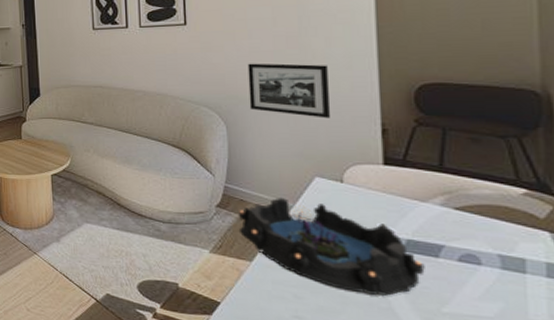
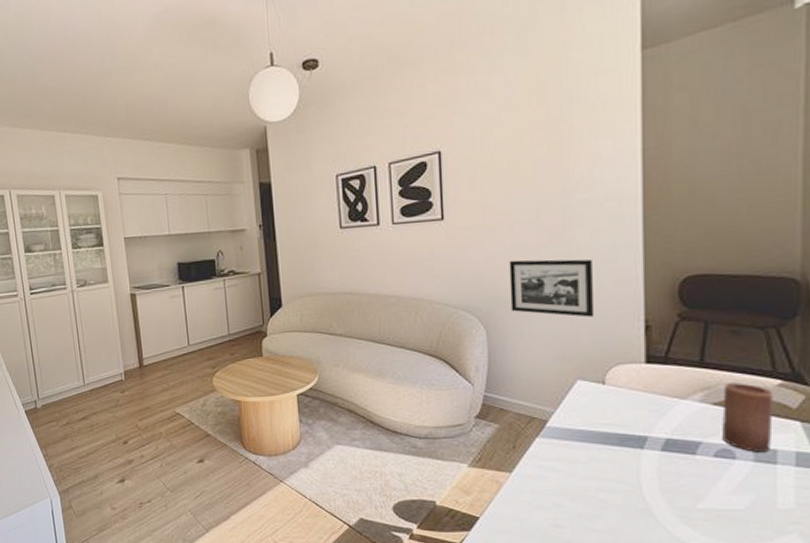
decorative bowl: present [237,198,425,296] -> none [497,404,682,497]
candle: none [465,189,519,261] -> present [722,383,773,452]

